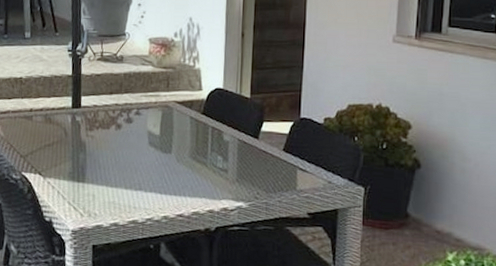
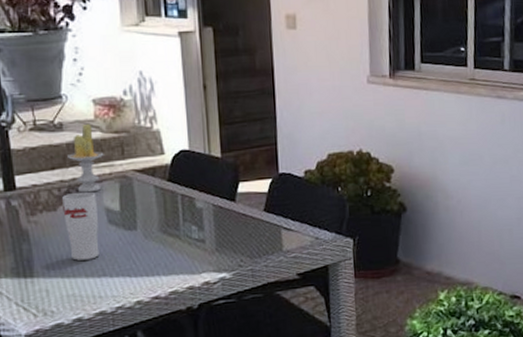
cup: none [114,115,142,174] -> present [62,191,100,261]
candle: none [124,58,153,117] -> present [67,123,104,193]

